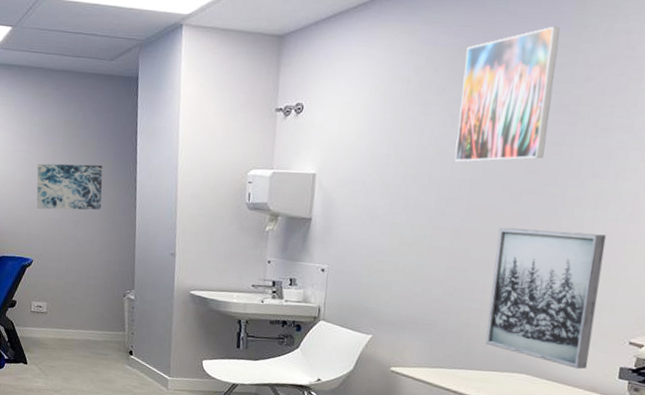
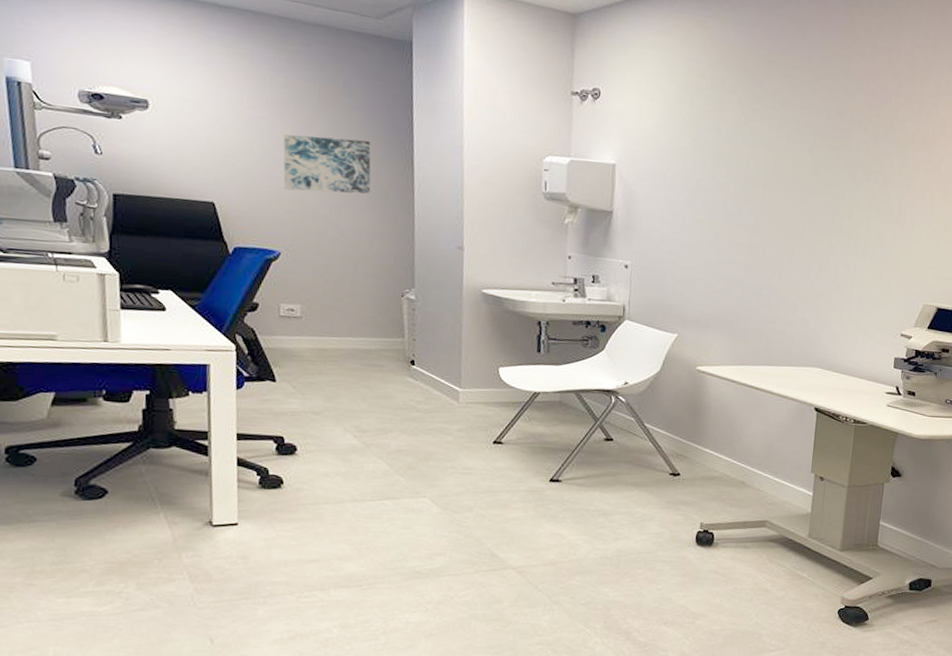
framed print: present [454,26,560,162] -> none [748,36,834,161]
wall art: present [485,227,607,369] -> none [782,225,879,361]

